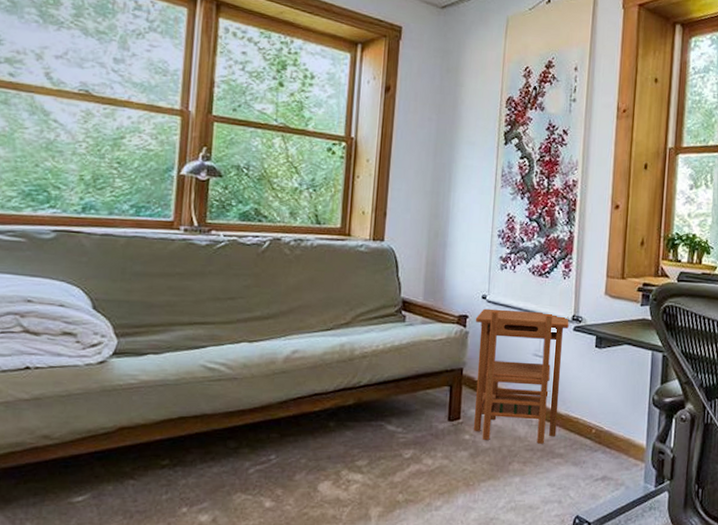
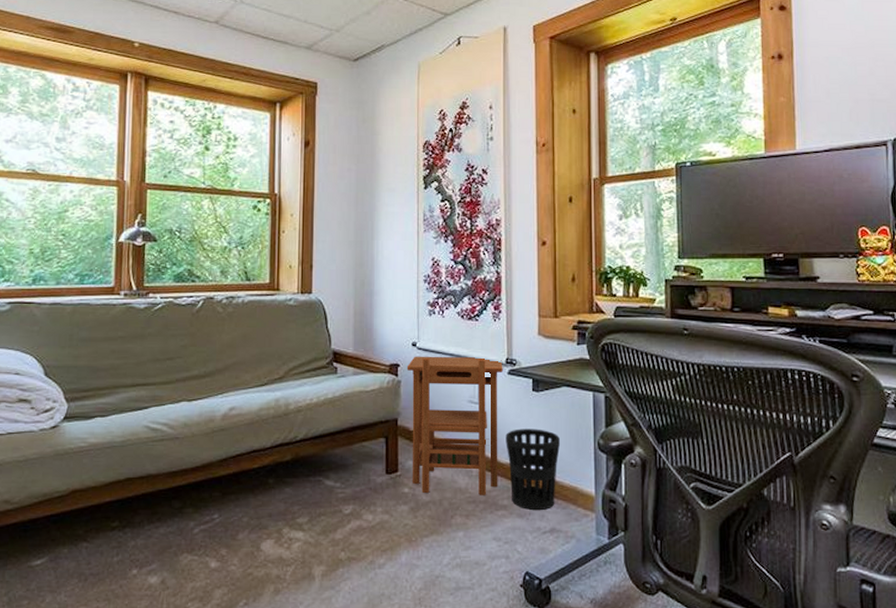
wastebasket: none [566,382,618,460] -> present [506,429,560,511]

